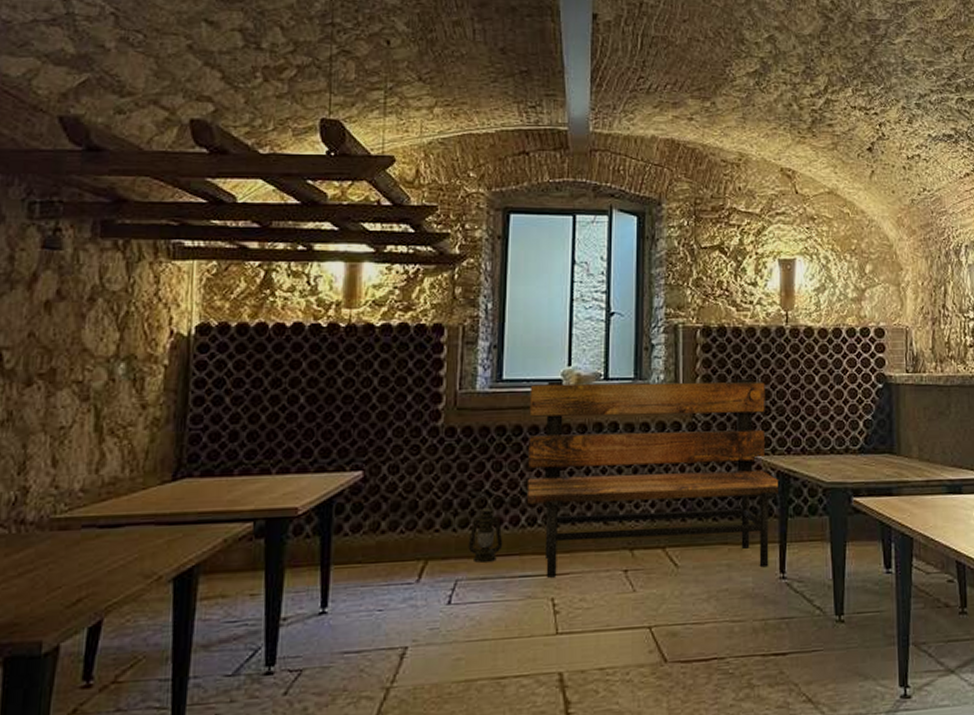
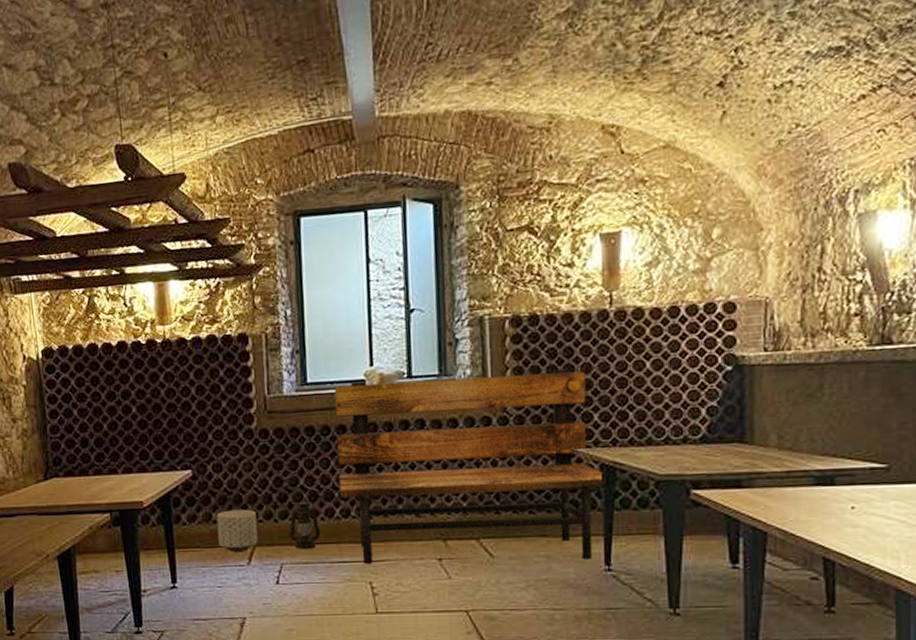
planter: none [385,517,433,567] -> present [216,509,258,552]

